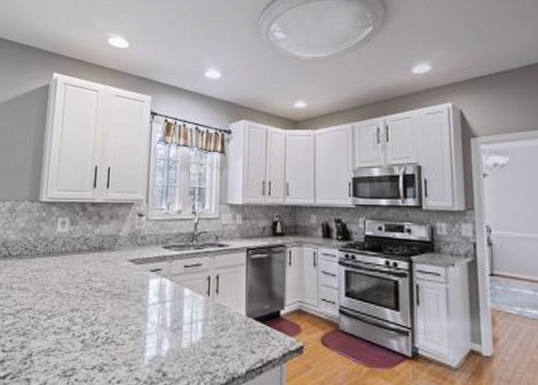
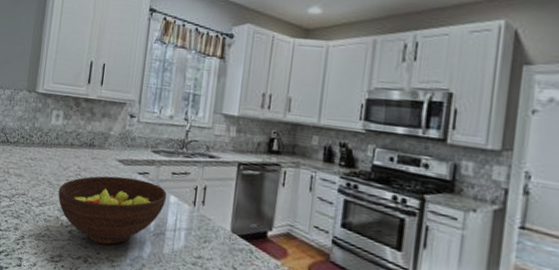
fruit bowl: none [67,276,181,349] -> present [58,176,167,245]

